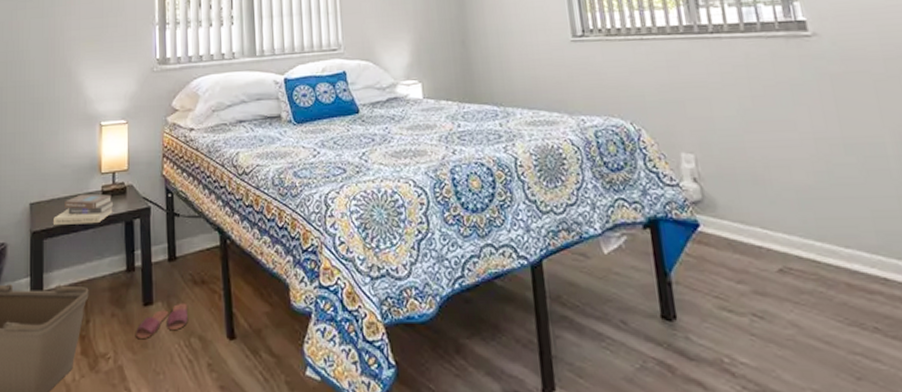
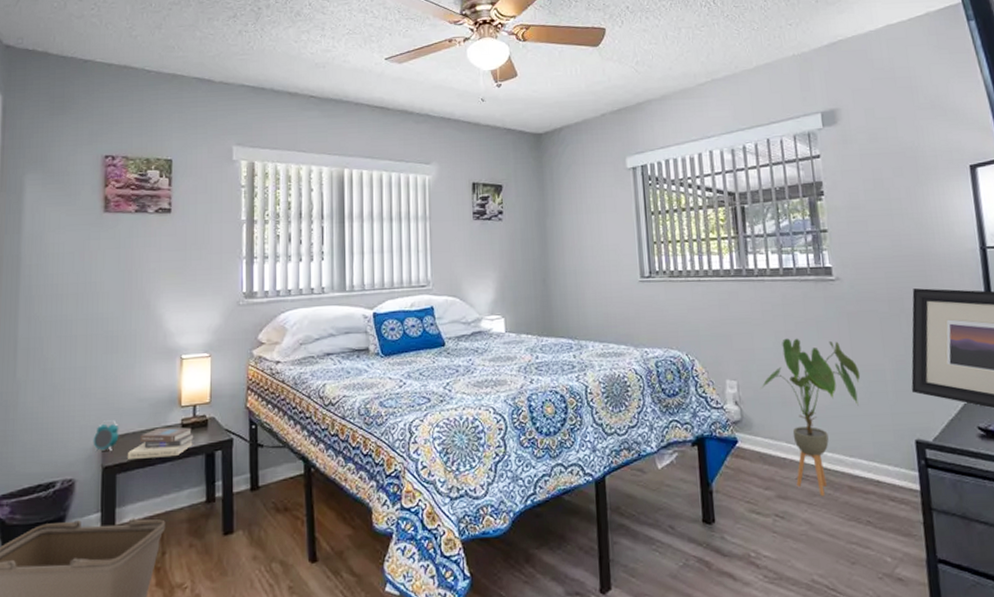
alarm clock: none [22,186,45,217] -> present [93,420,119,453]
slippers: present [136,302,189,340] -> none [215,530,270,568]
house plant: none [725,104,853,295] -> present [761,338,861,497]

